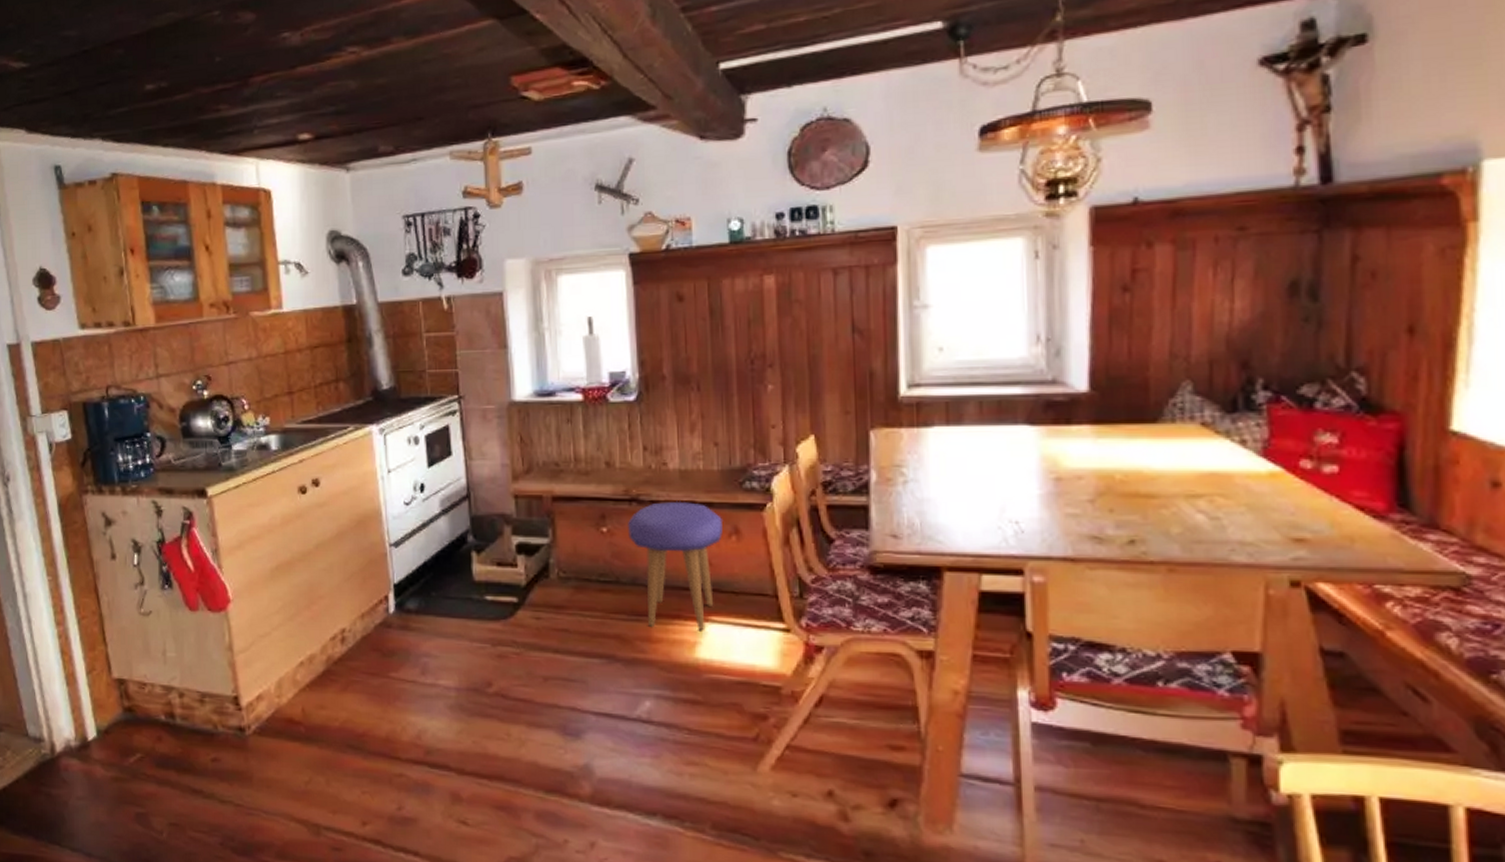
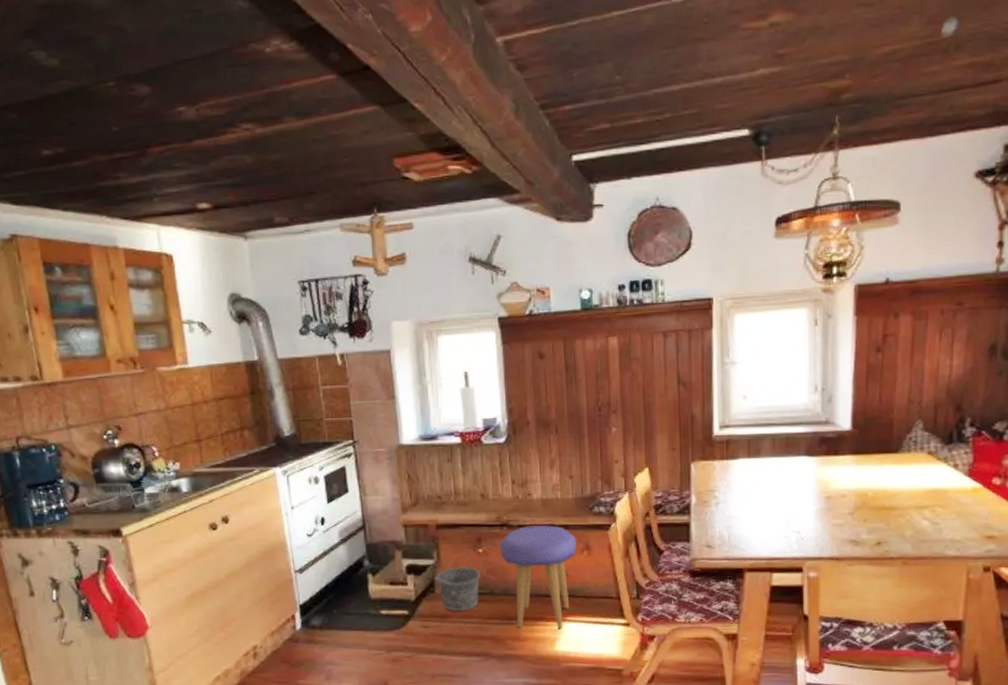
bucket: none [551,531,606,602] -> present [436,552,482,611]

